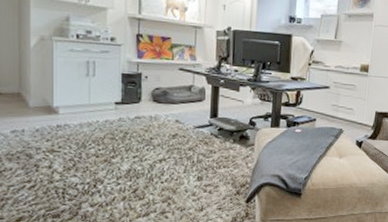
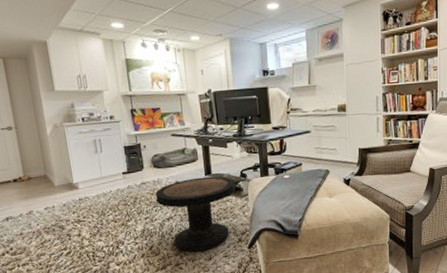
side table: none [150,119,243,200] -> present [155,176,236,252]

